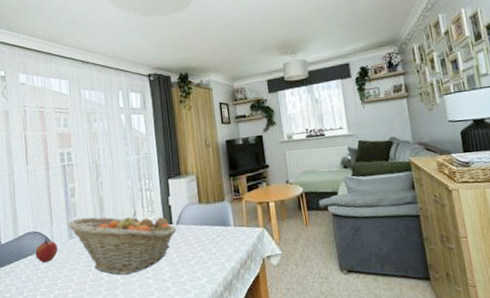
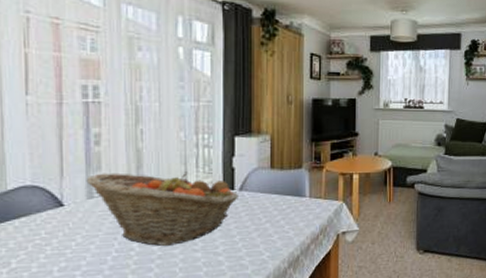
apple: present [35,239,58,263] -> none [33,196,70,226]

